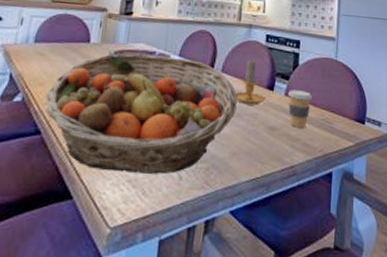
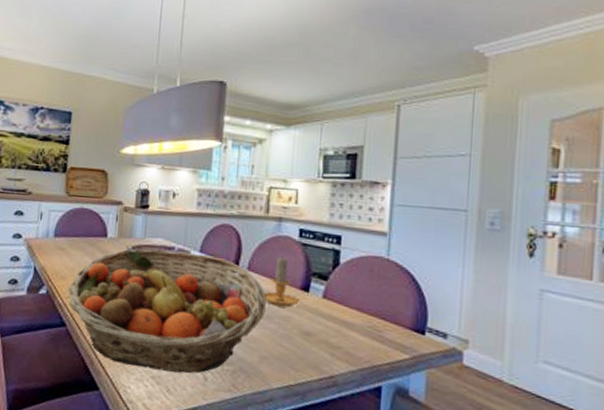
coffee cup: present [288,90,313,128] -> none [327,292,358,335]

